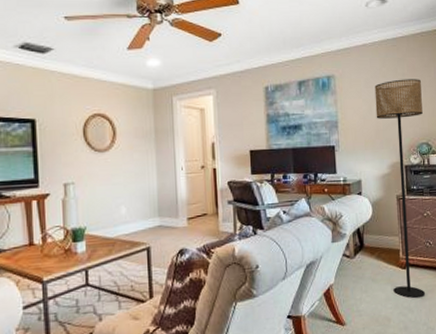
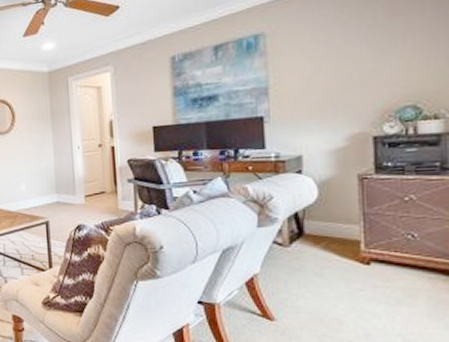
floor lamp: present [374,79,426,298] -> none [326,21,408,301]

